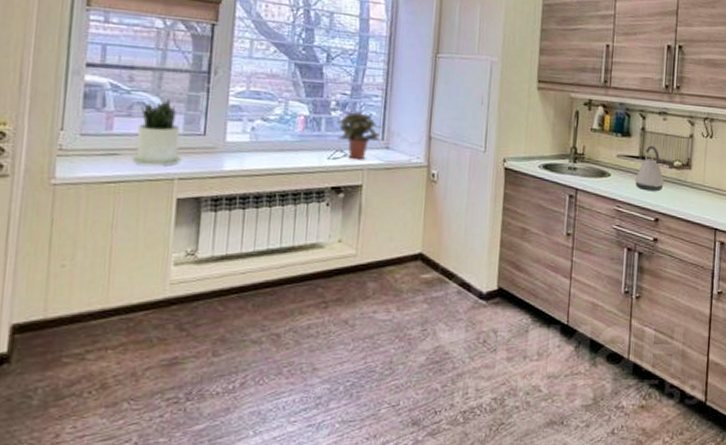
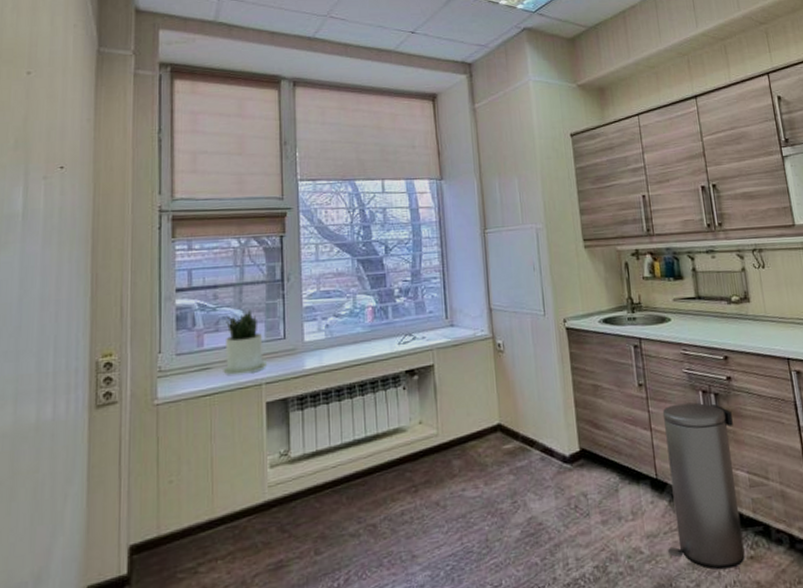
potted plant: present [337,111,384,160] -> none [402,294,446,341]
pedal bin: none [565,257,651,415] -> present [662,402,745,570]
kettle: present [635,145,664,192] -> none [695,284,726,331]

